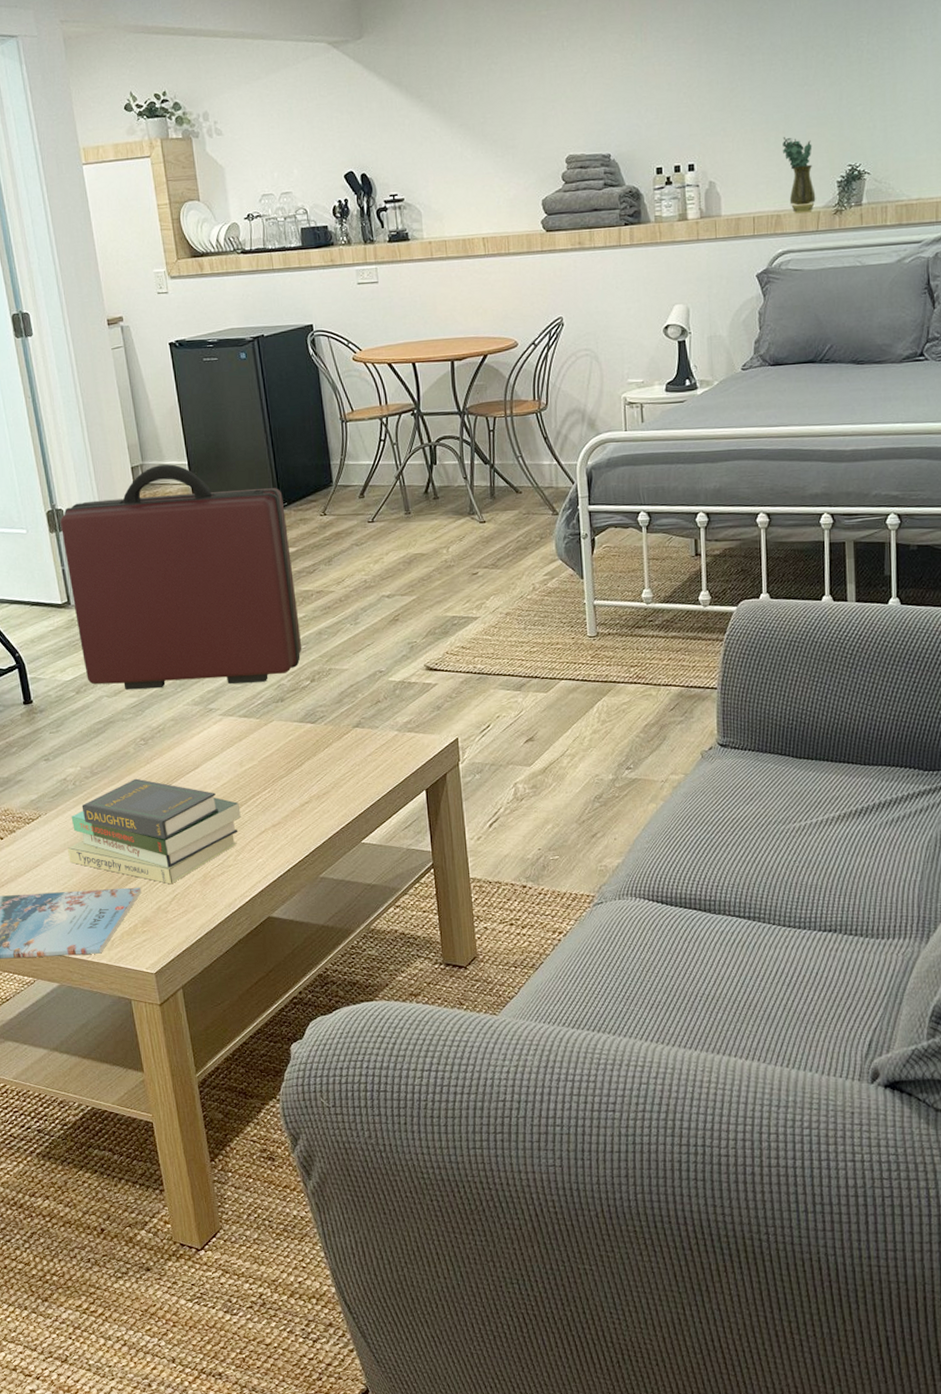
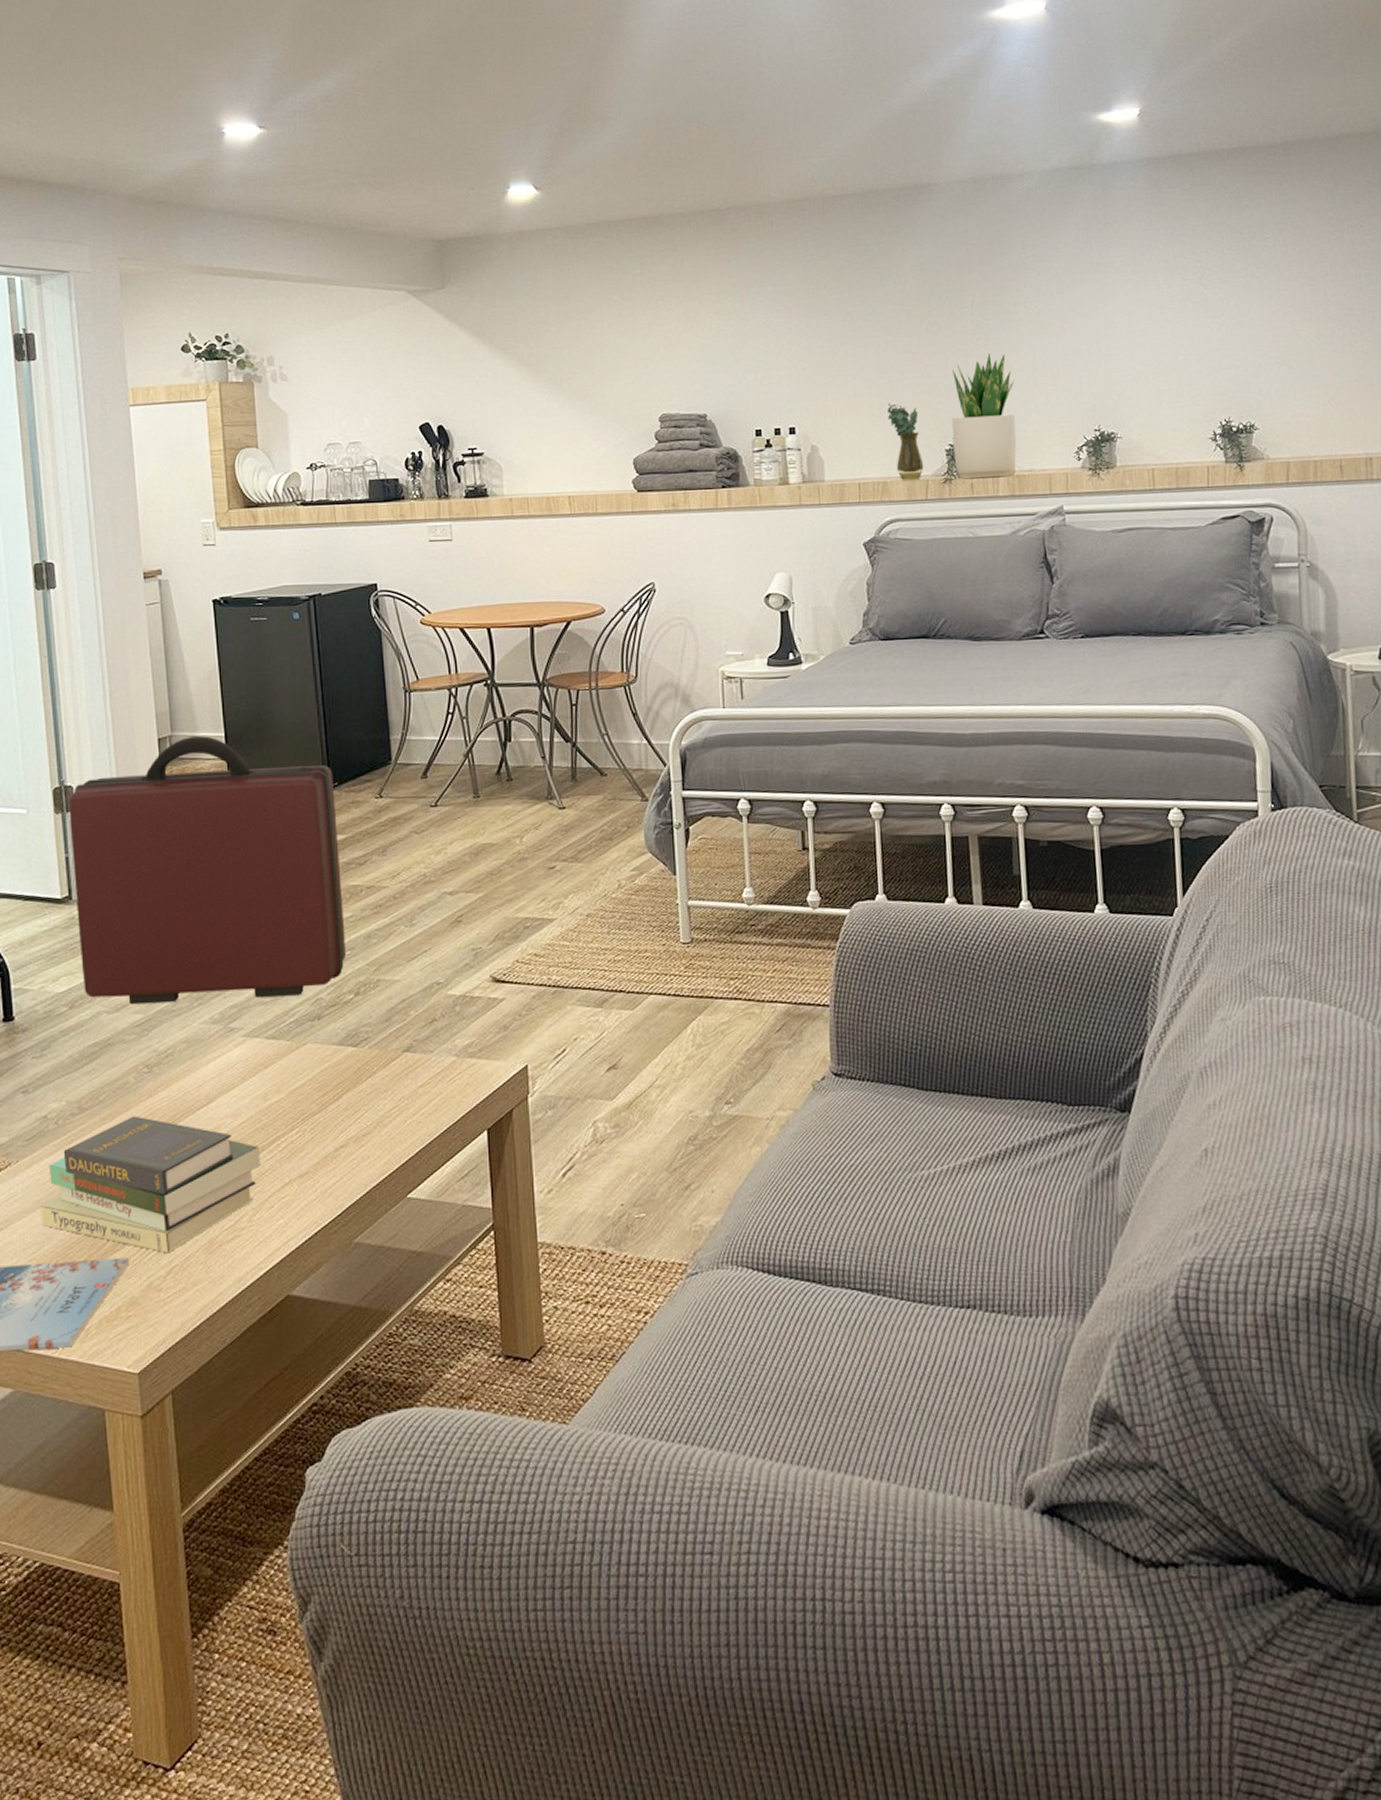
planter: none [844,83,907,210] -> present [951,354,1016,480]

